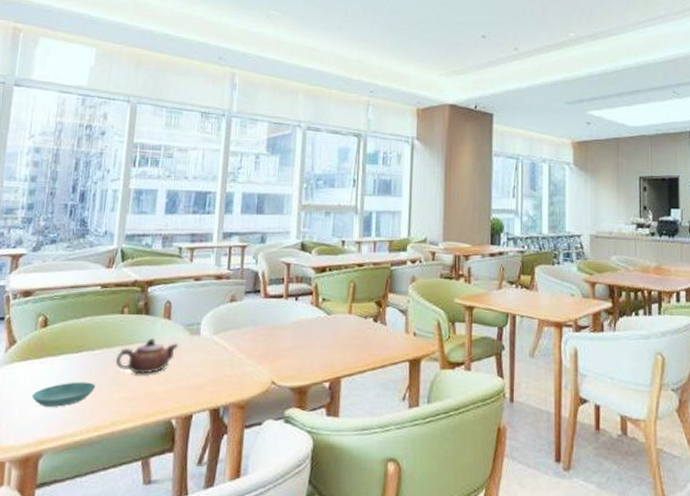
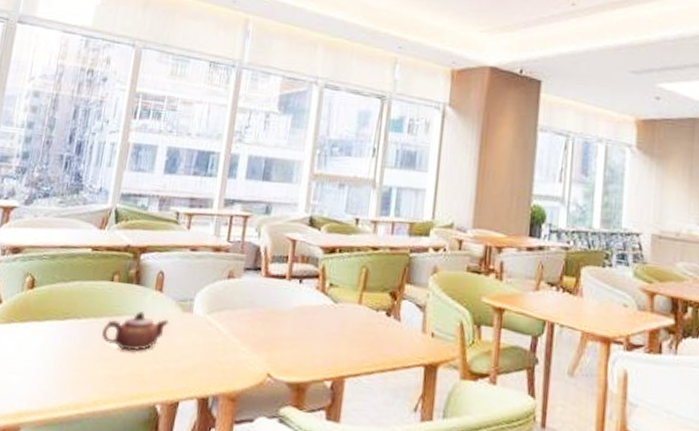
saucer: present [31,382,96,407] -> none [13,352,80,378]

